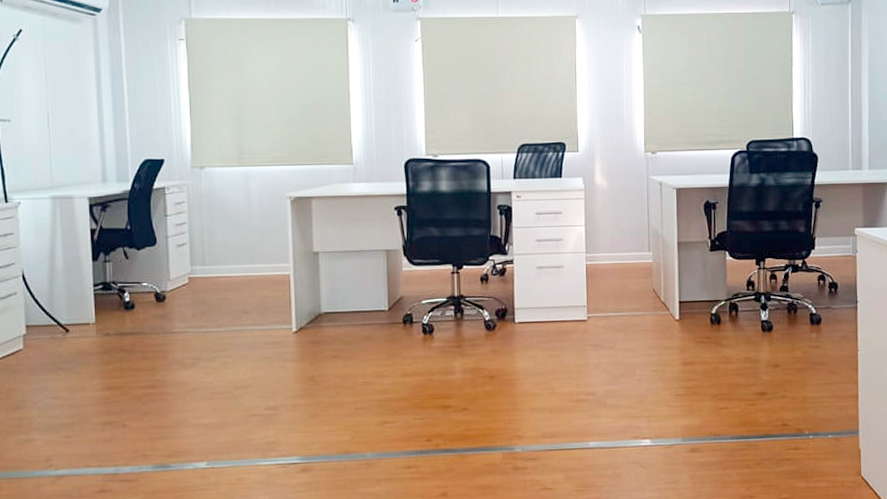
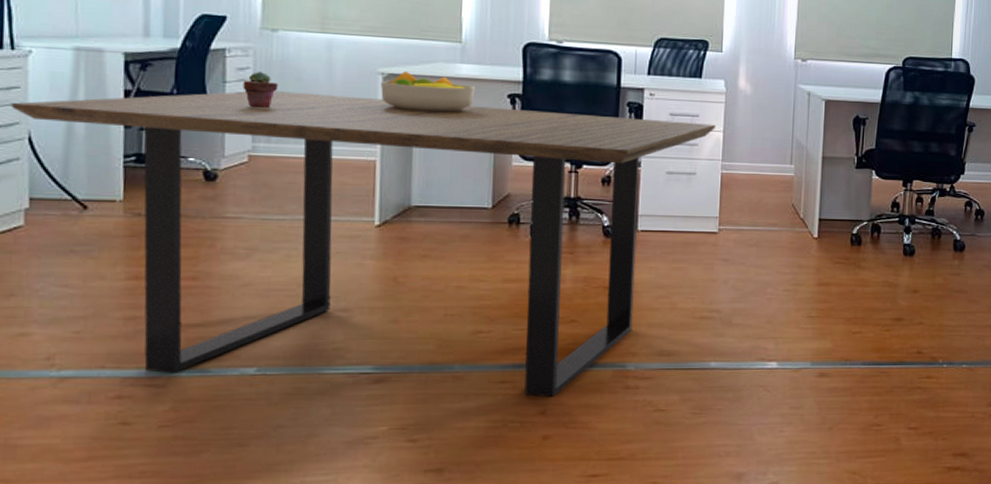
dining table: none [8,219,578,480] -> present [11,91,716,398]
potted succulent: none [180,205,208,237] -> present [243,72,279,109]
fruit bowl: none [288,193,368,229] -> present [380,70,476,113]

